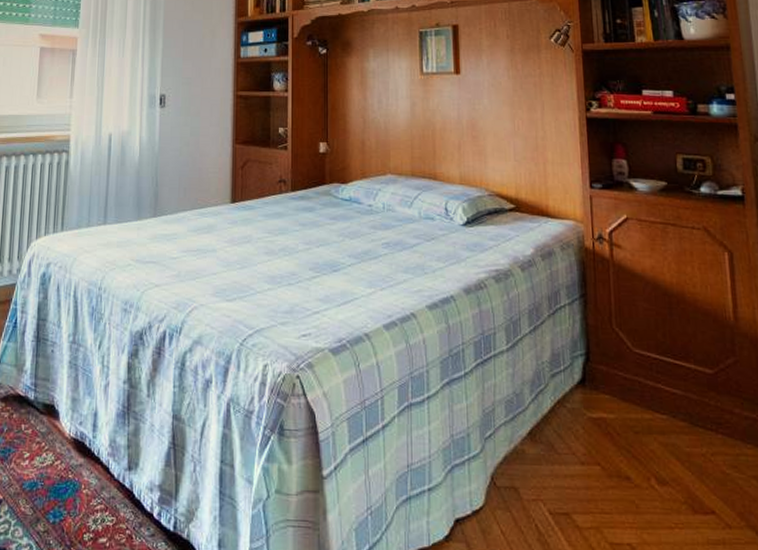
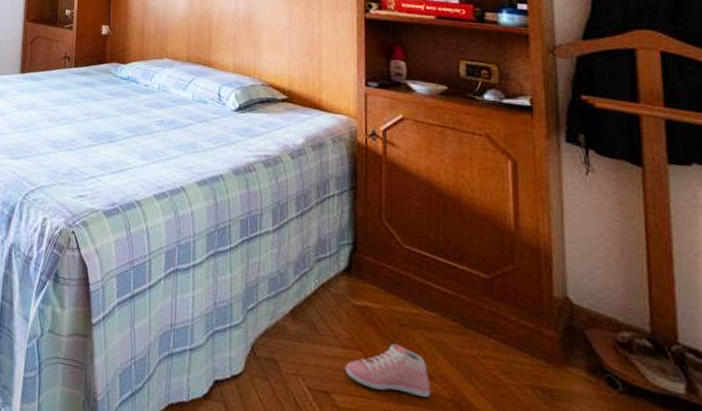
sneaker: none [584,452,666,504] -> present [345,343,430,398]

